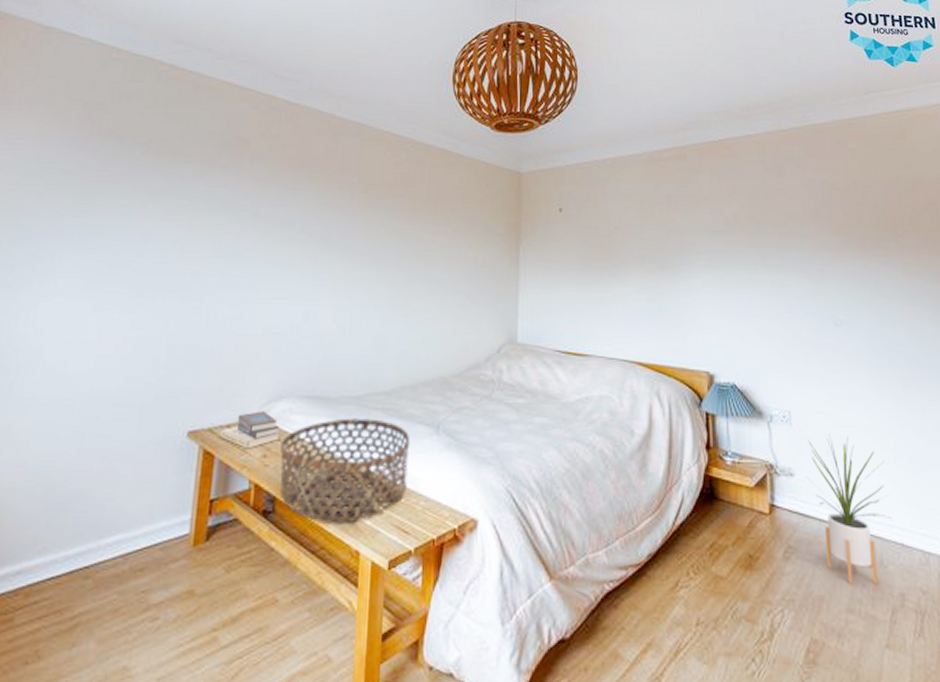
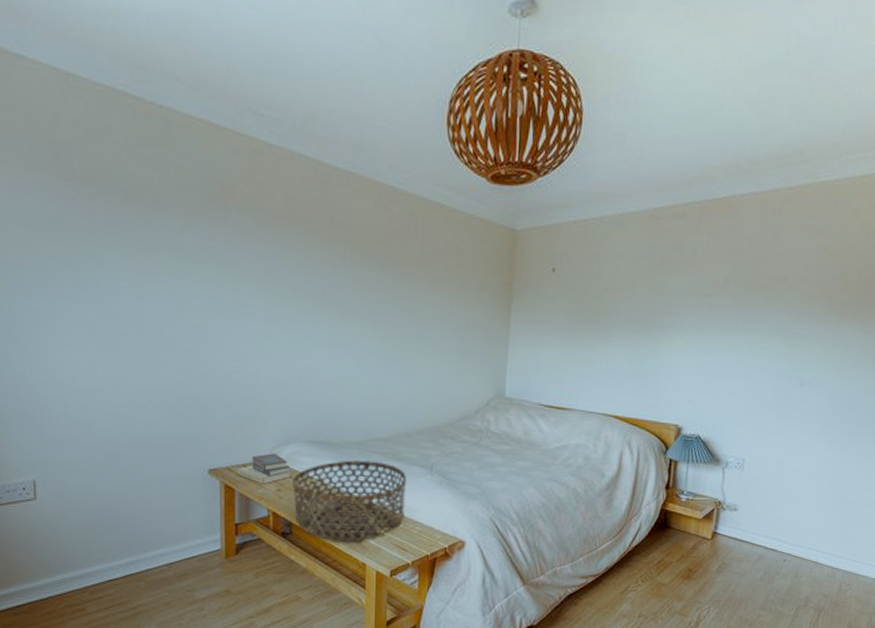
house plant: present [807,433,892,585] -> none [748,477,818,591]

